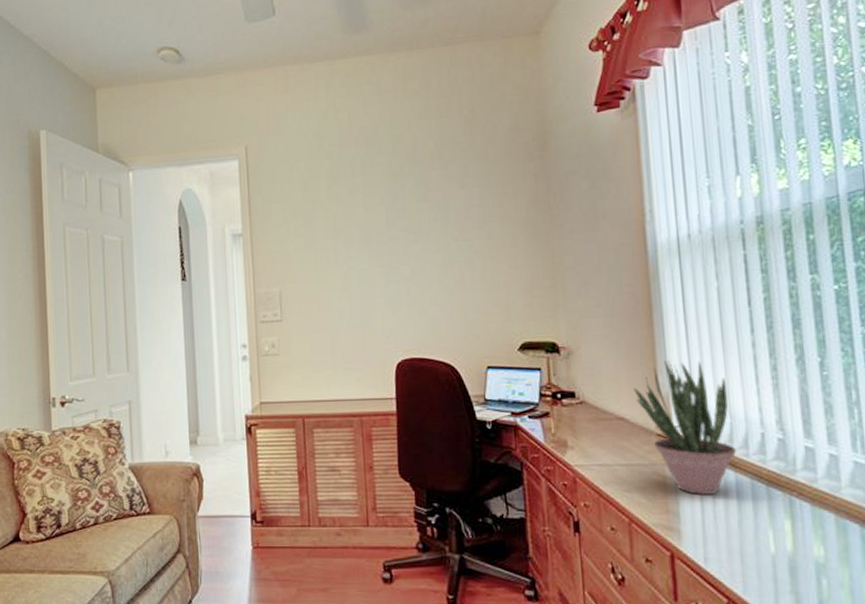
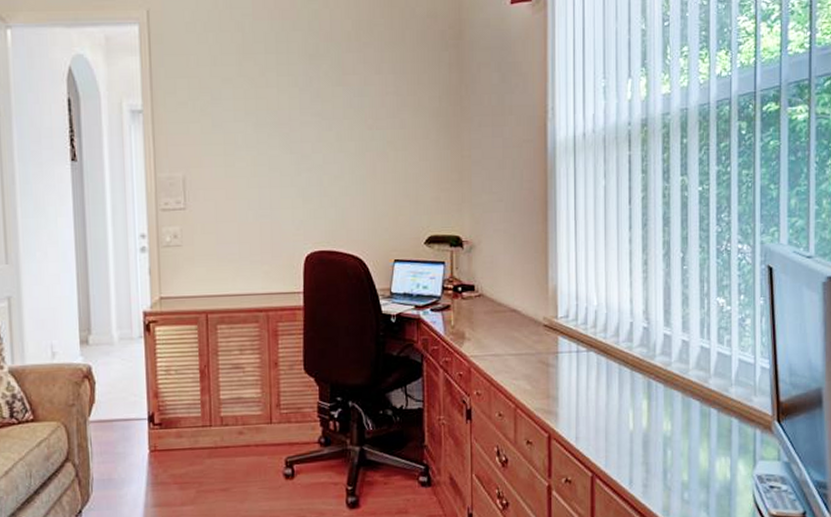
potted plant: present [634,361,736,495] -> none [527,255,609,380]

